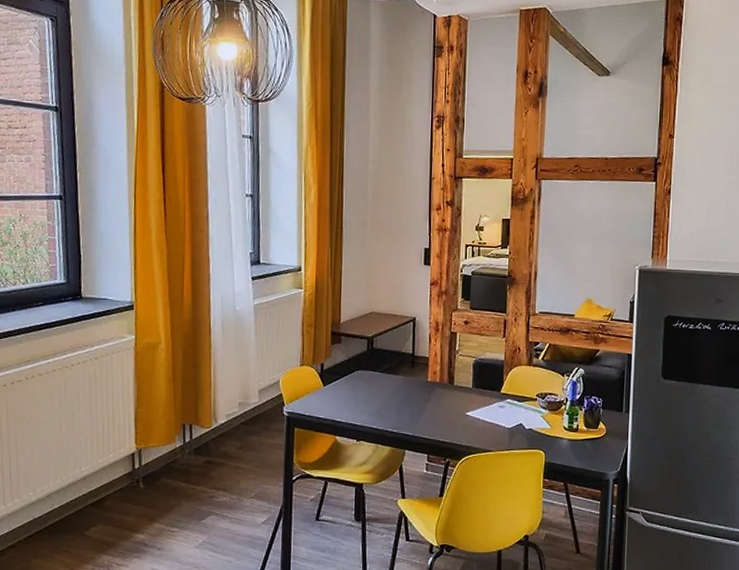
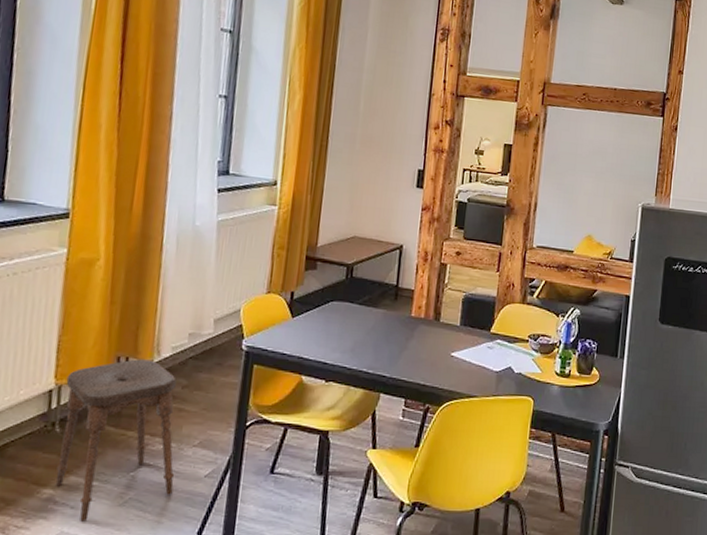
stool: none [144,426,238,561] -> present [55,359,176,522]

